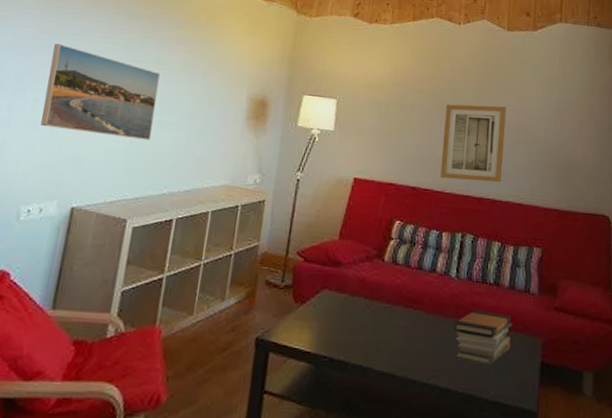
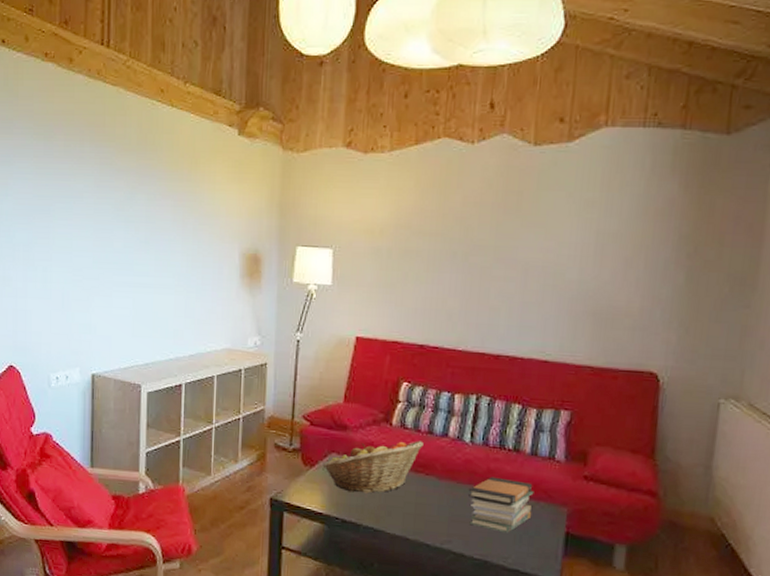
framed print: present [41,44,160,141] -> none [51,209,152,305]
fruit basket: none [314,276,413,330] -> present [322,441,424,494]
wall art: present [440,104,506,183] -> none [451,244,531,337]

